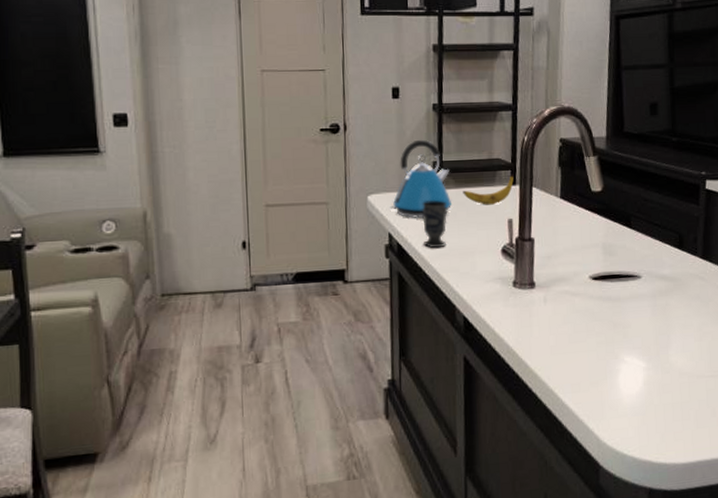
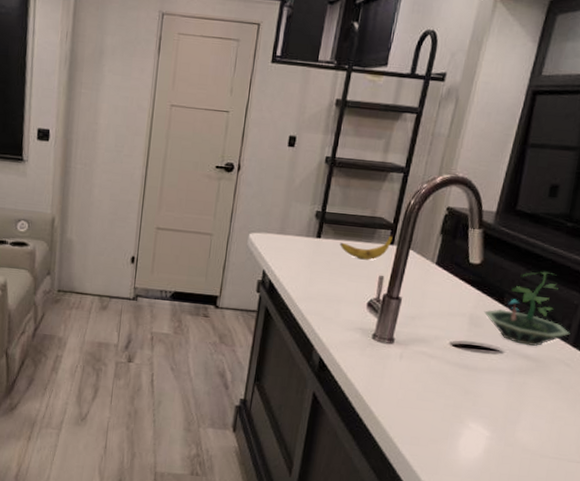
kettle: present [390,139,452,219] -> none [268,188,331,262]
cup: present [422,200,447,248] -> none [293,246,322,291]
terrarium: none [615,188,698,266] -> present [484,271,570,346]

